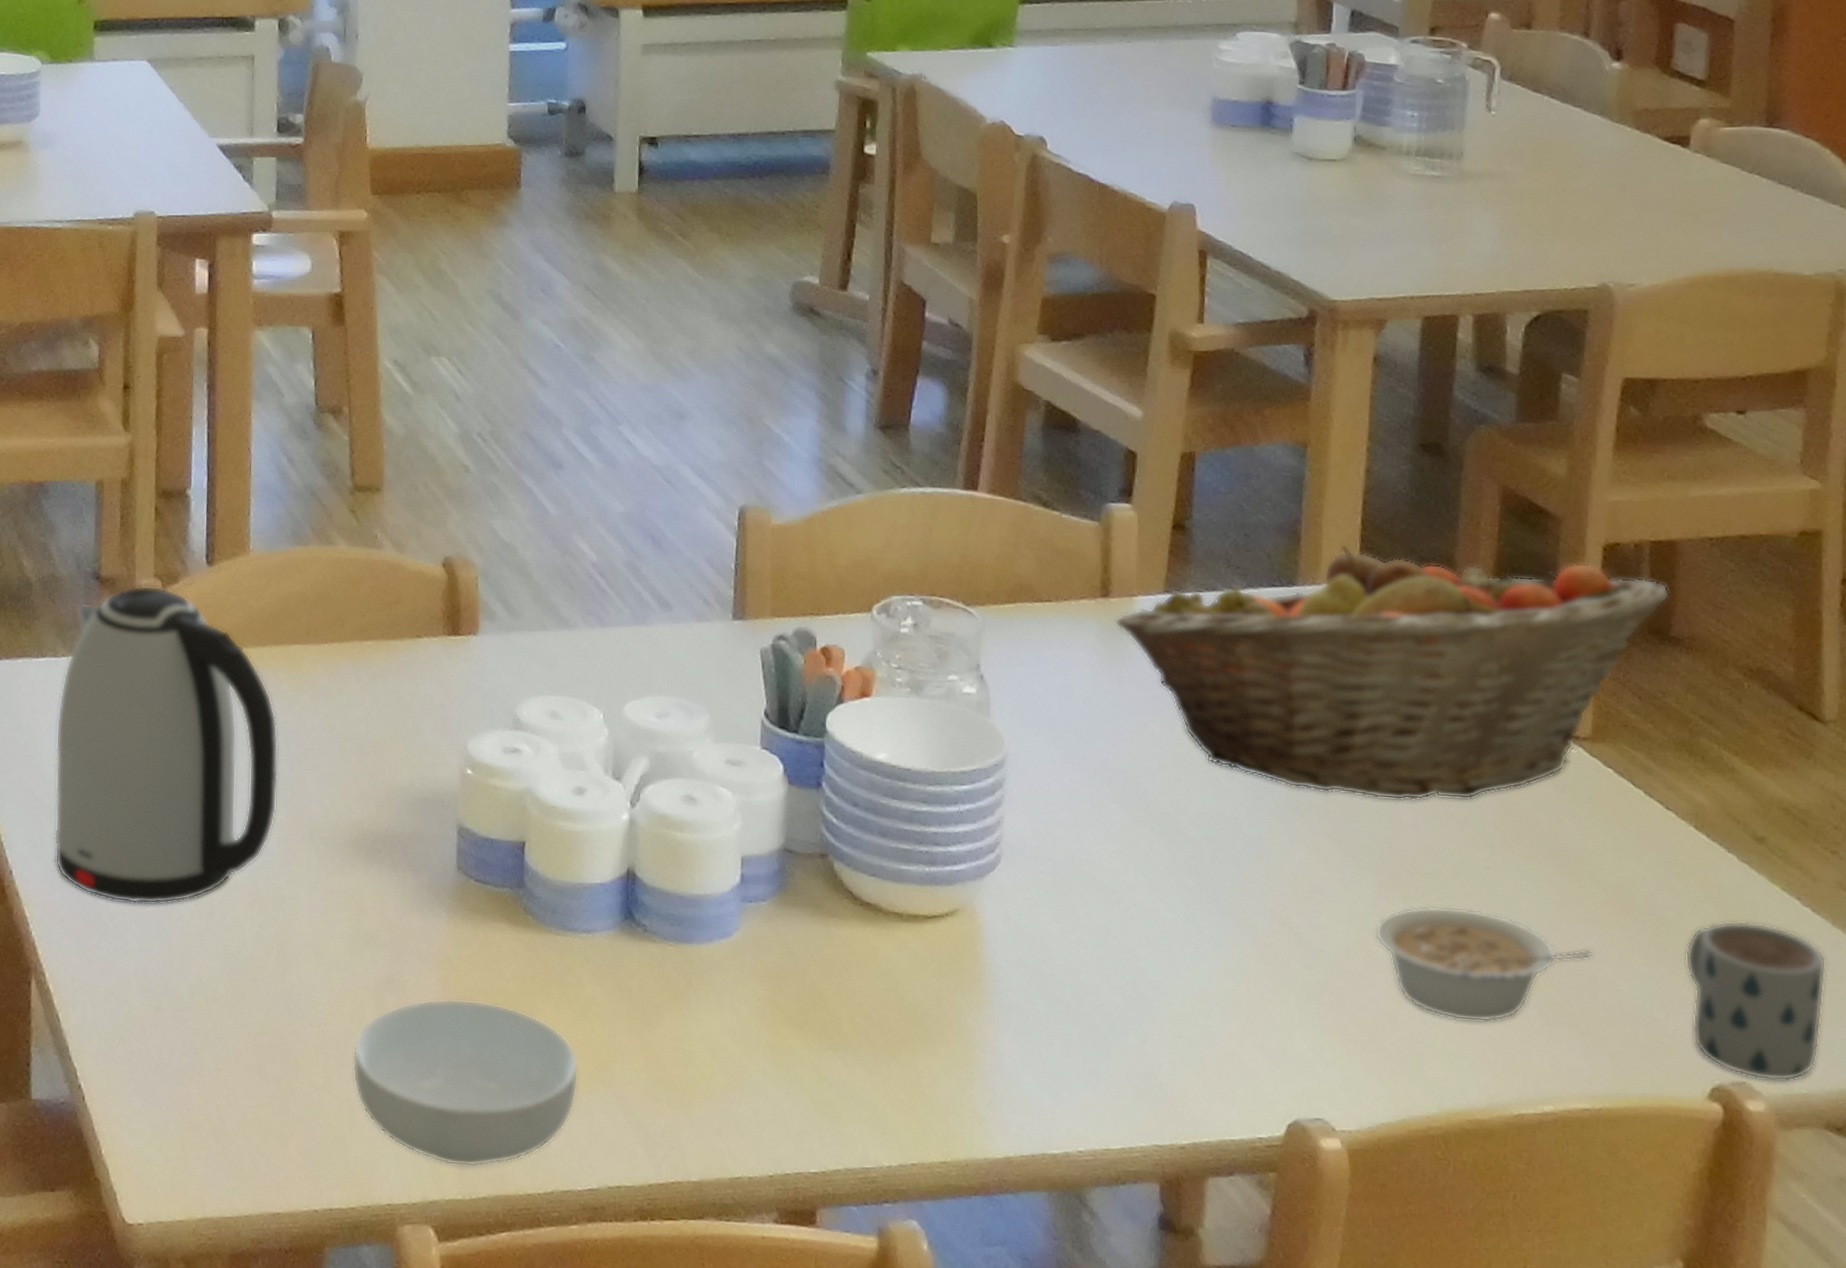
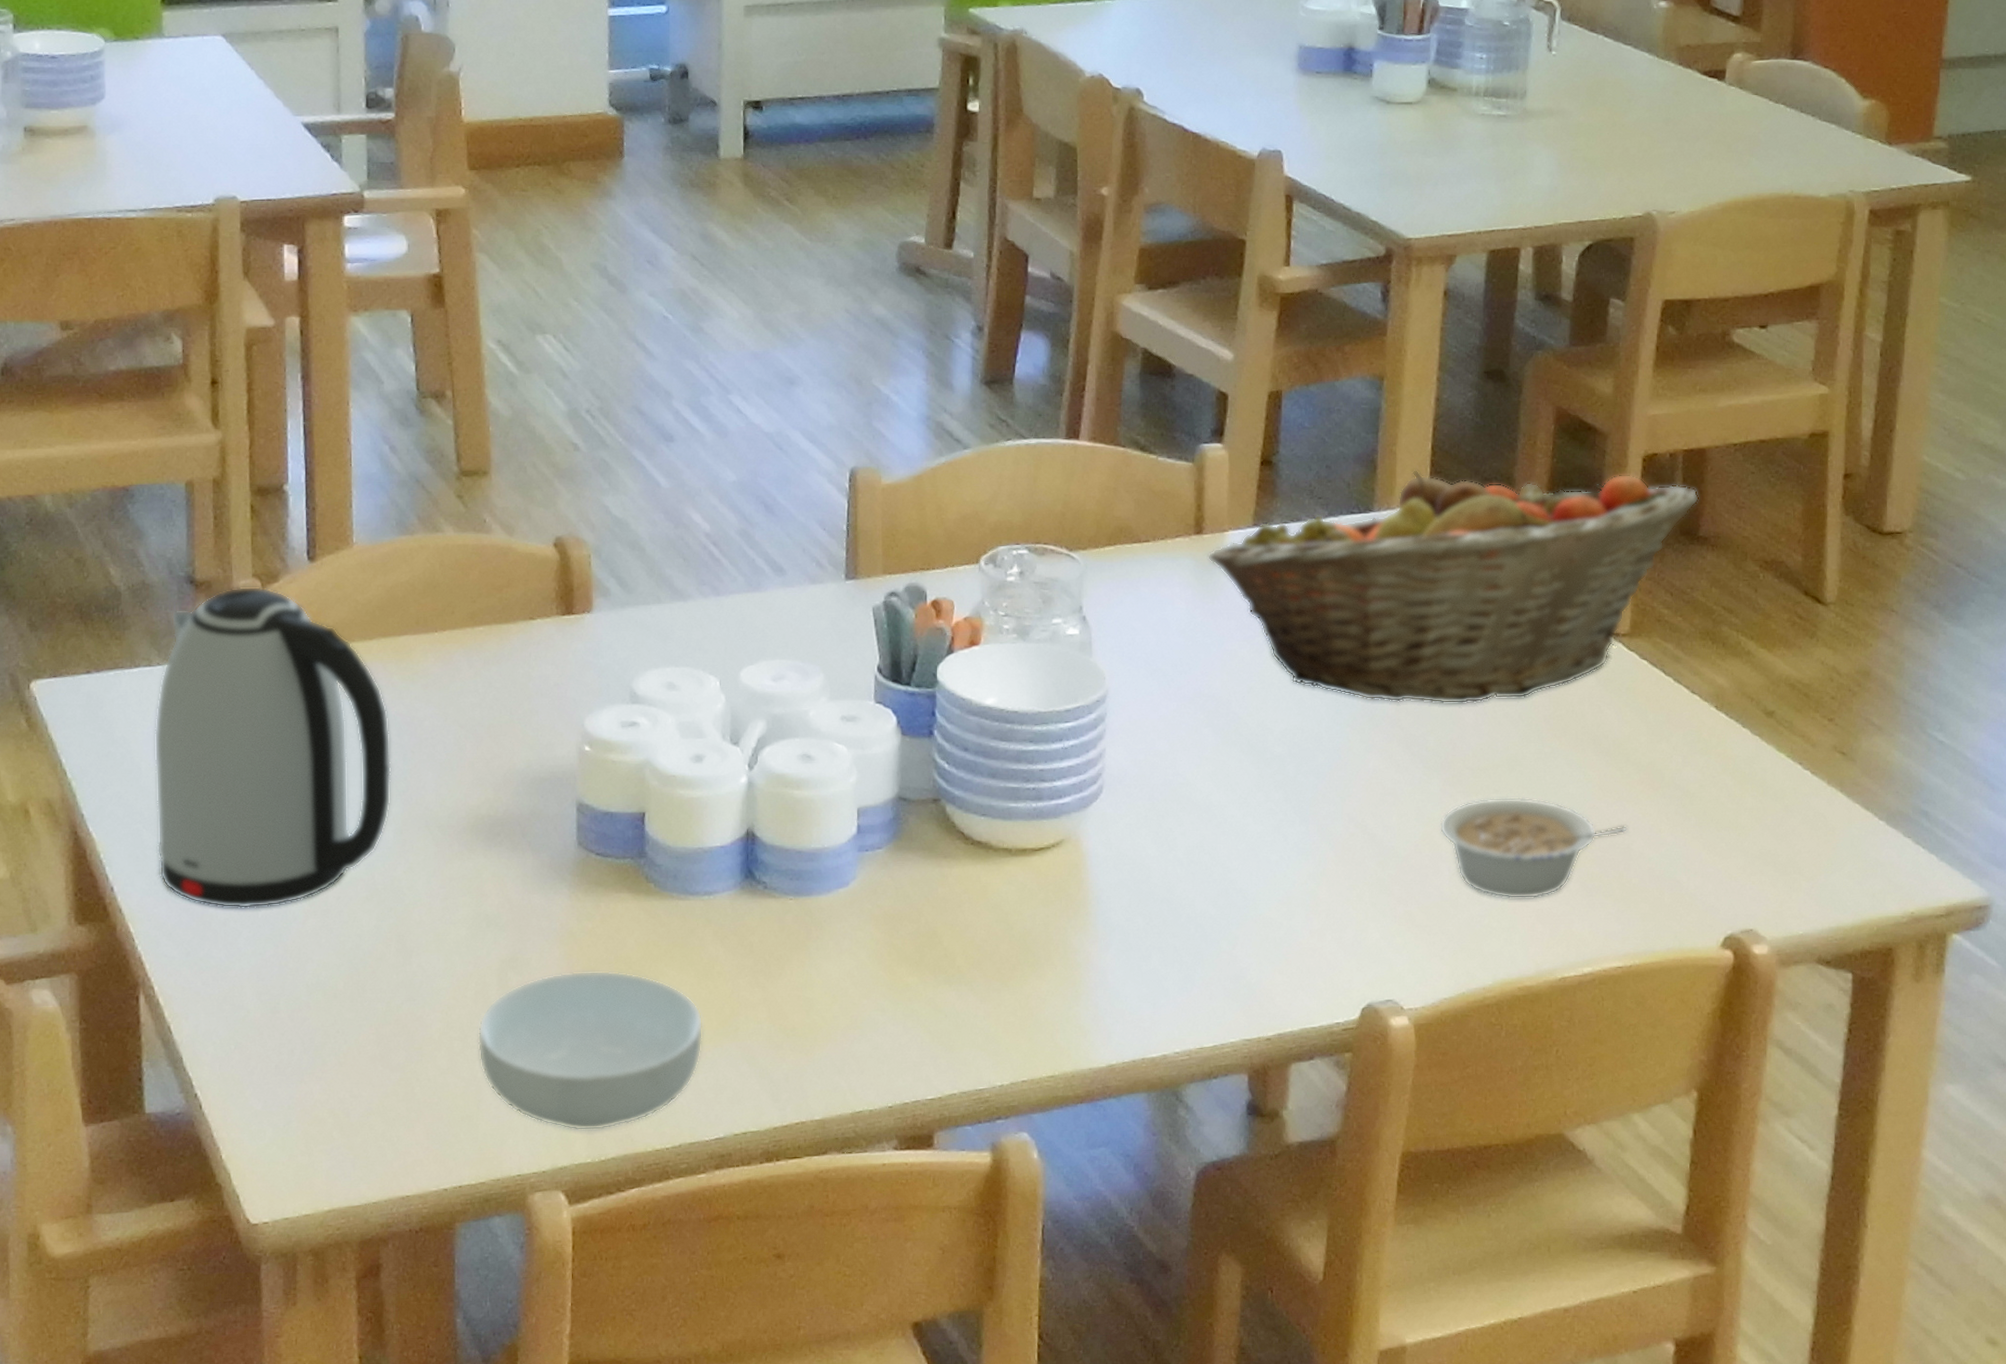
mug: present [1685,920,1827,1082] -> none [1705,787,1822,926]

